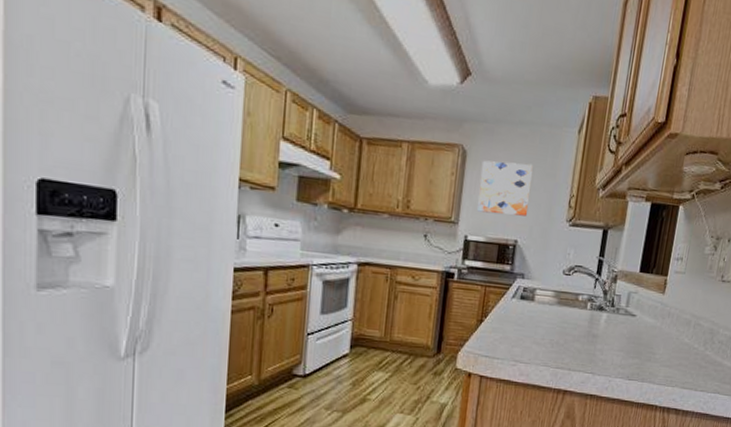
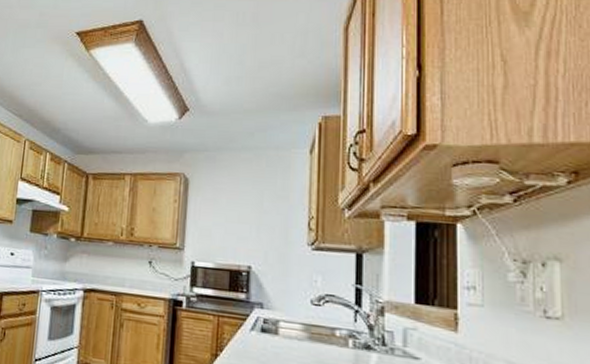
wall art: present [477,160,533,216] -> none [203,186,262,241]

